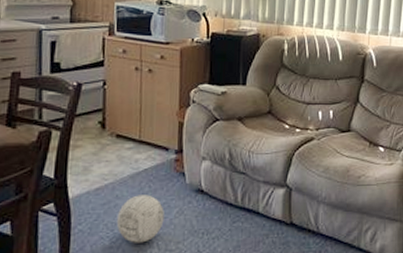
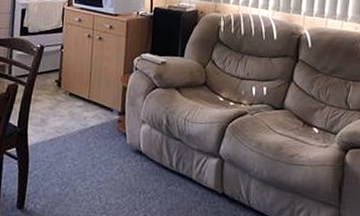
ball: present [116,195,164,243] -> none [65,149,107,194]

